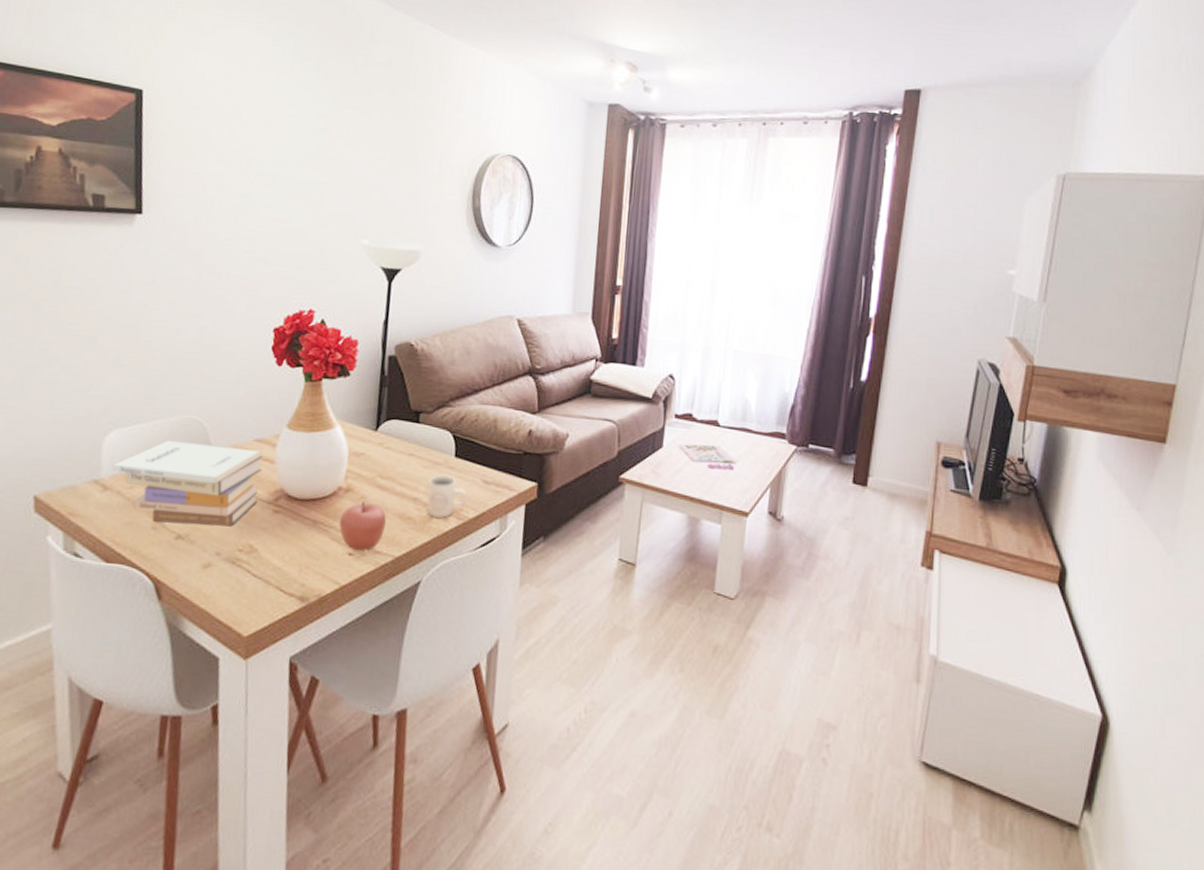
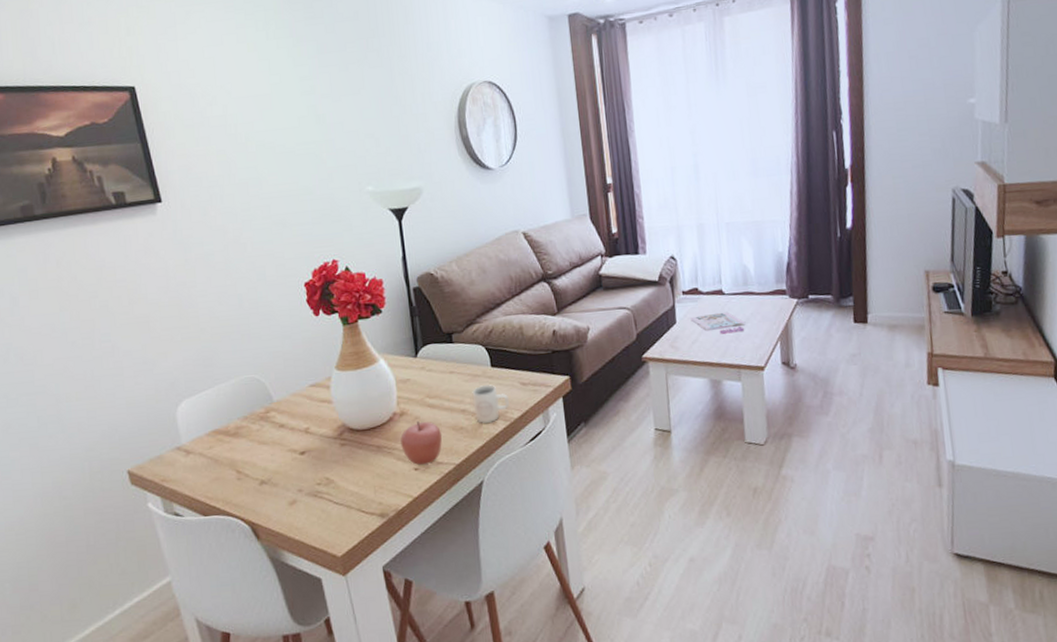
books: present [112,440,262,527] -> none [189,394,324,473]

